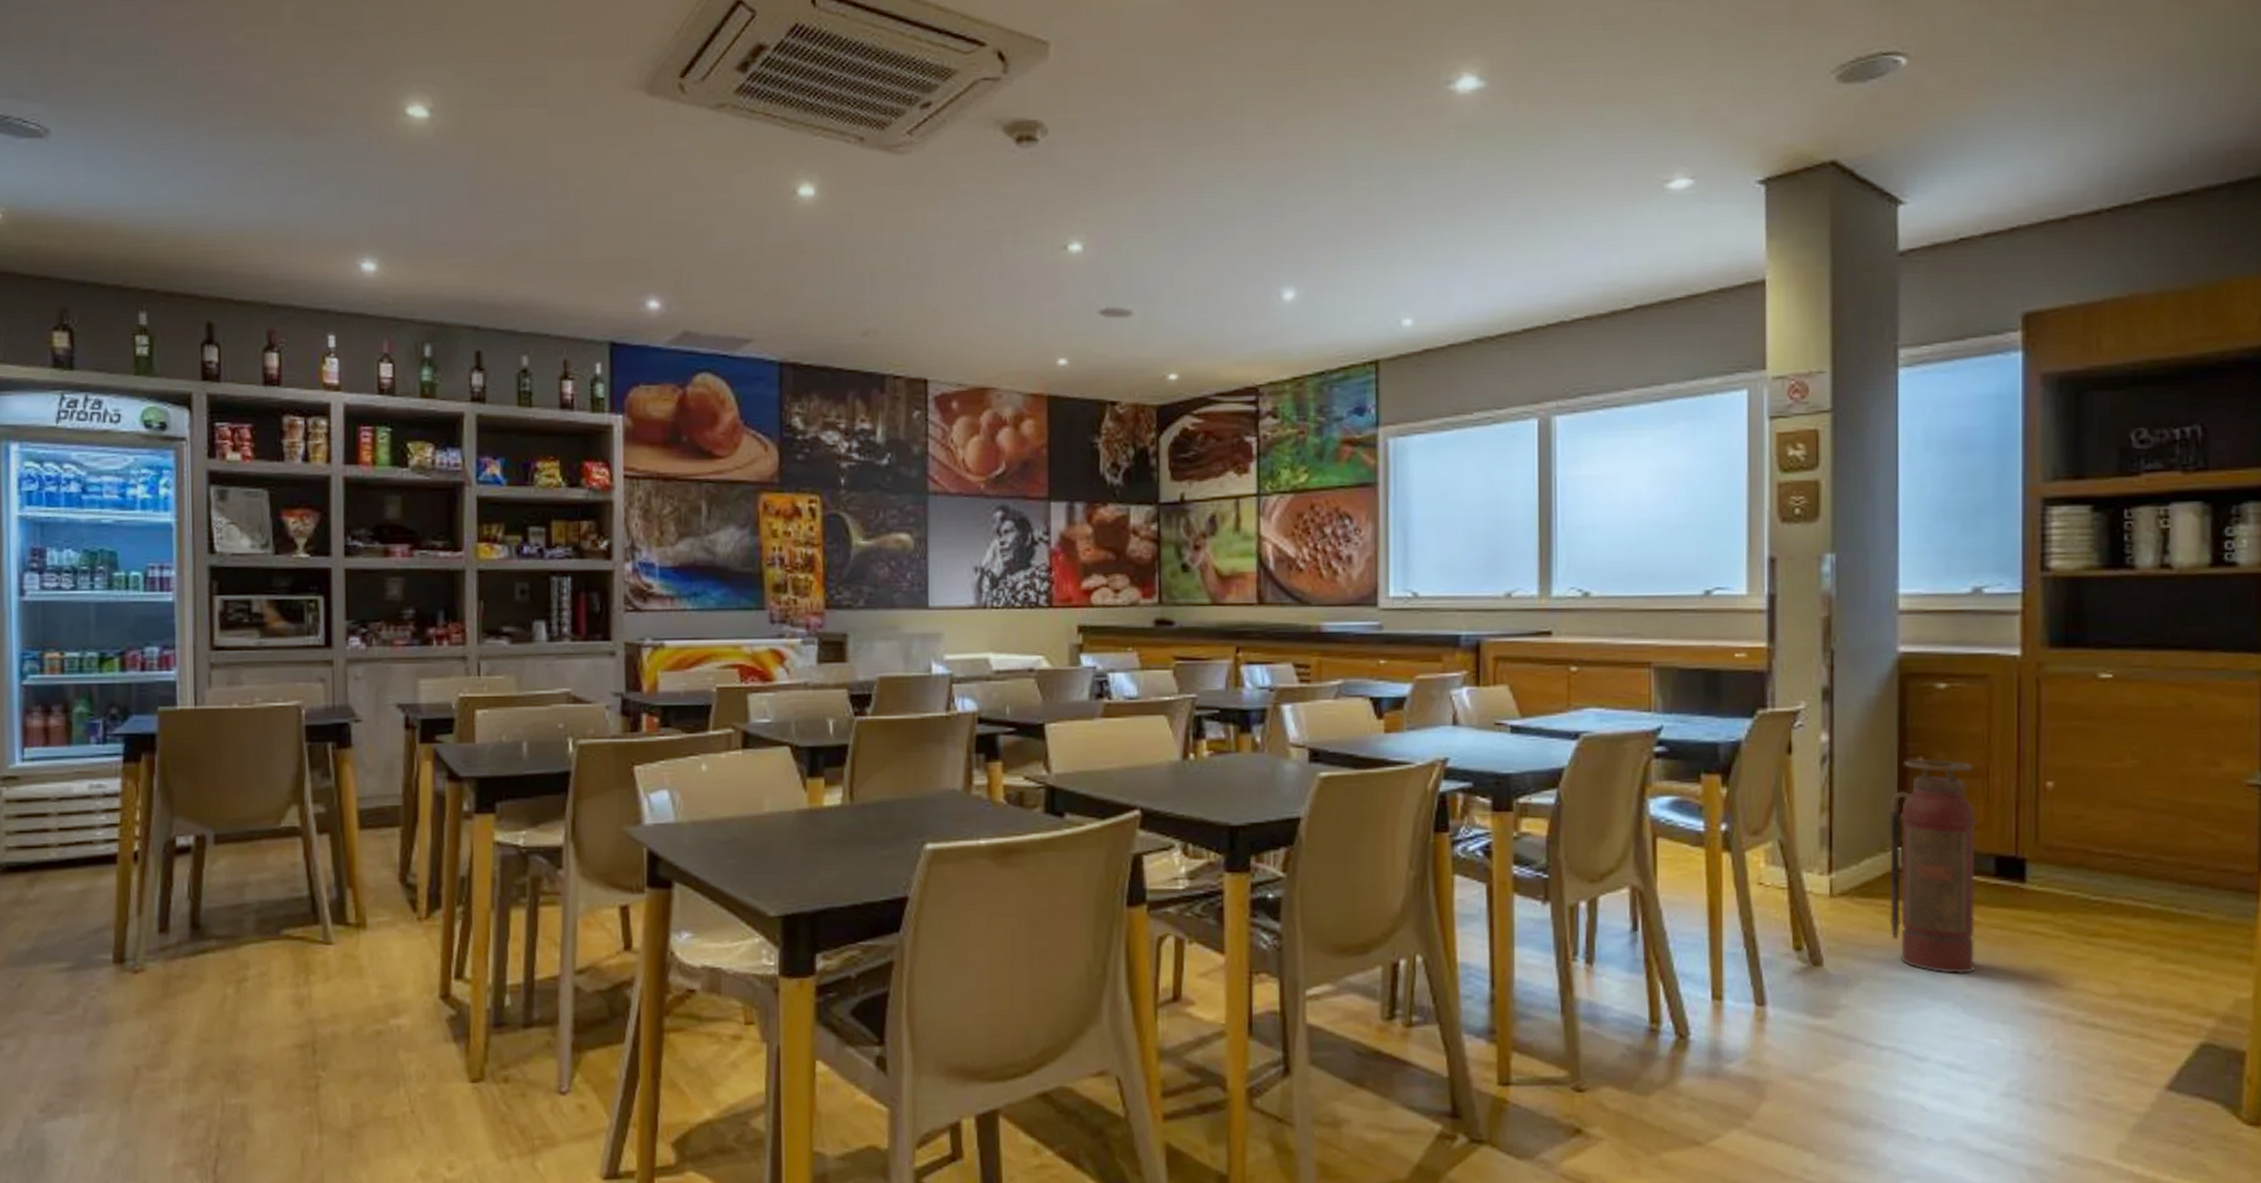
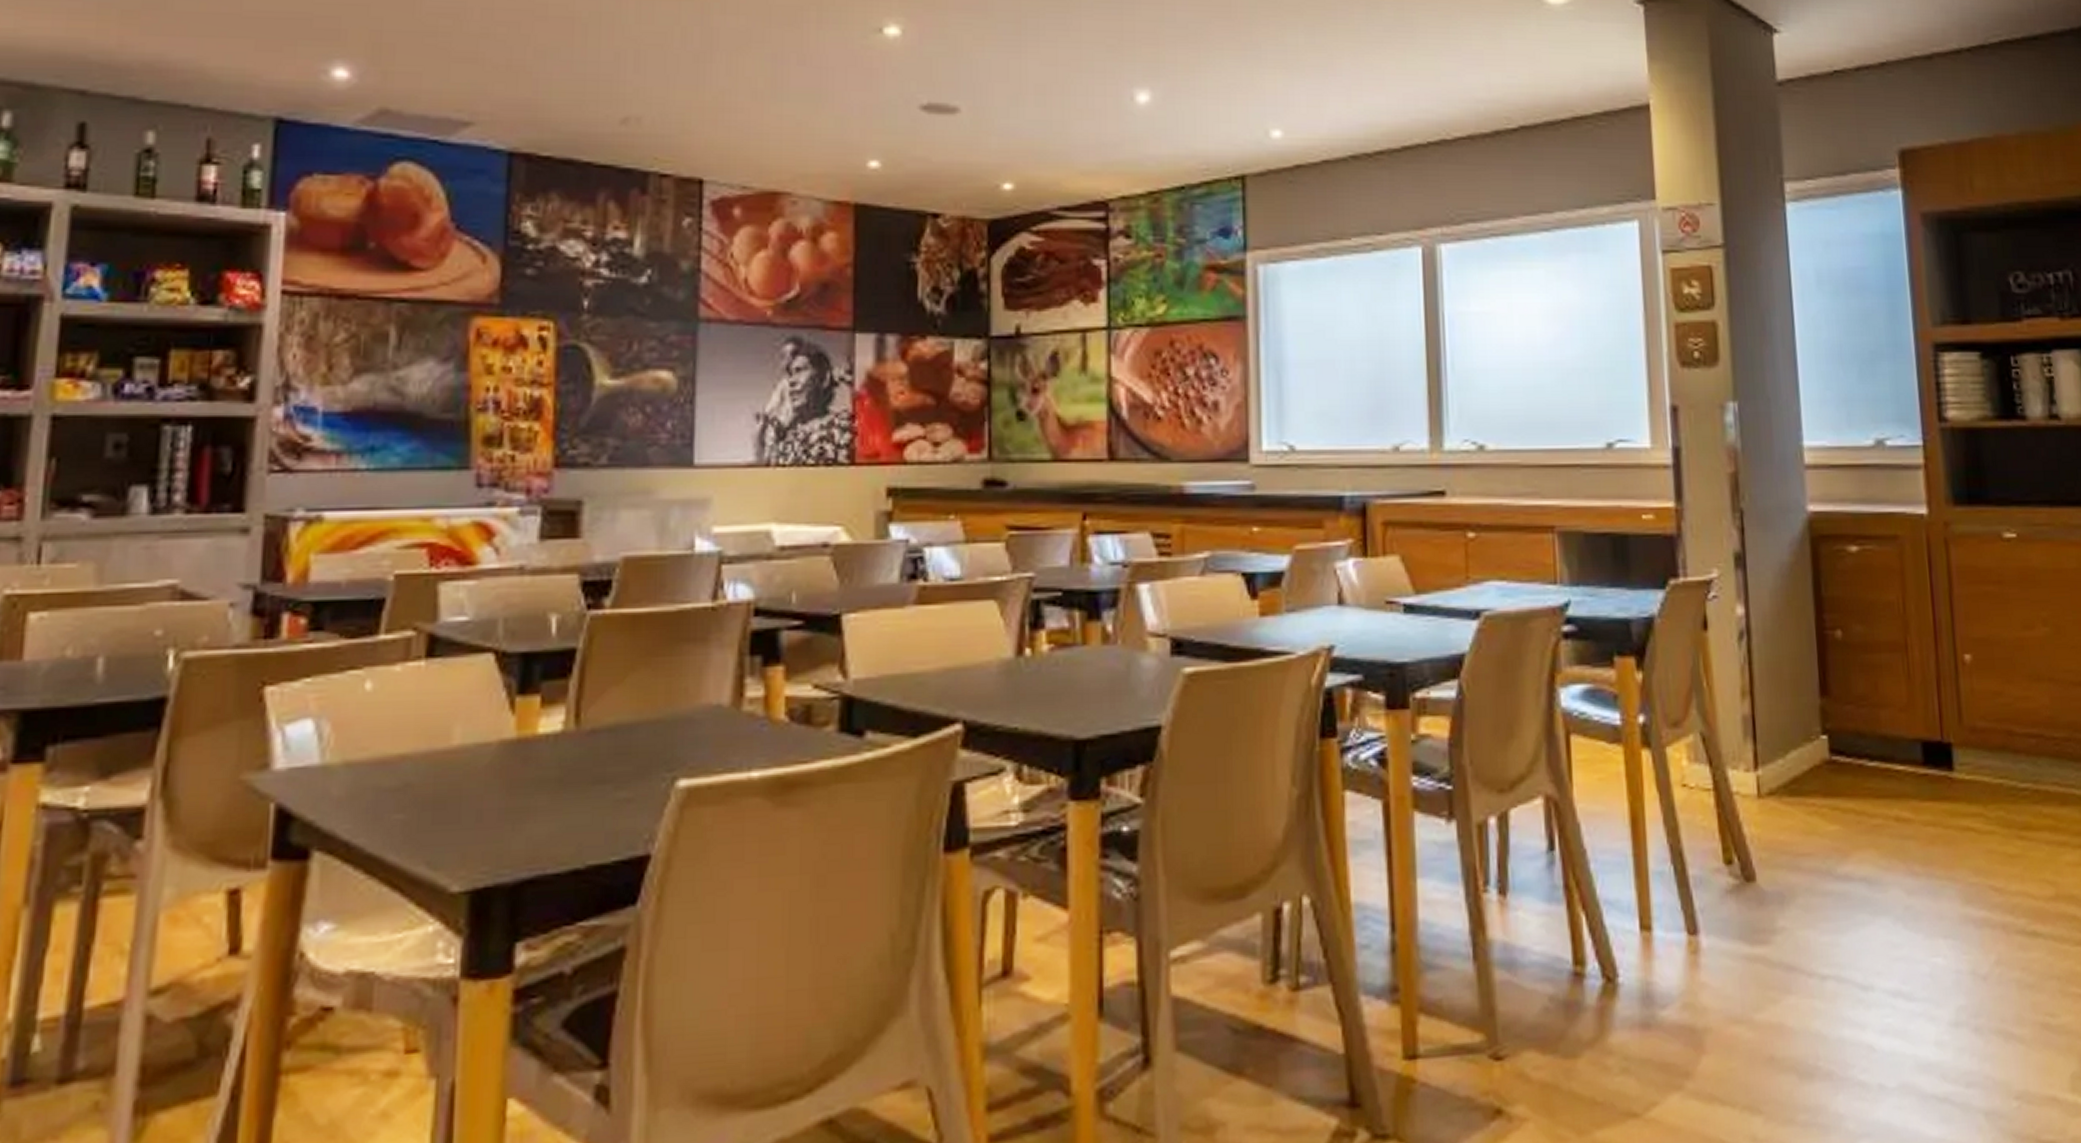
fire extinguisher: present [1889,759,1977,974] -> none [1812,632,1913,882]

